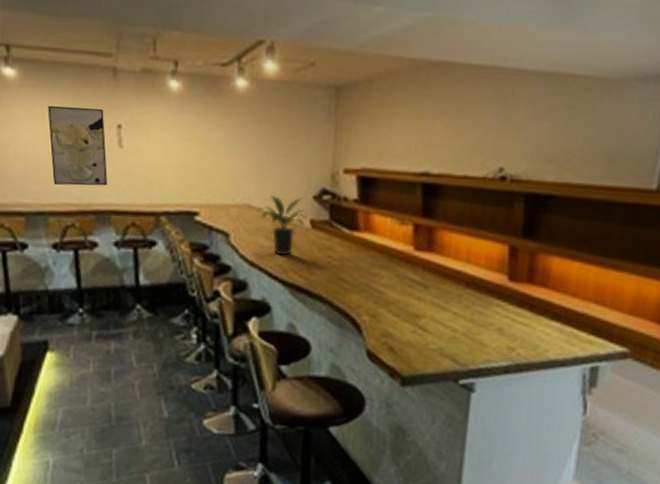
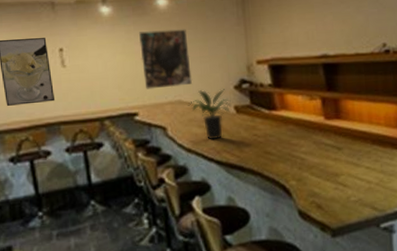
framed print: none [209,116,267,188] -> present [138,29,193,89]

